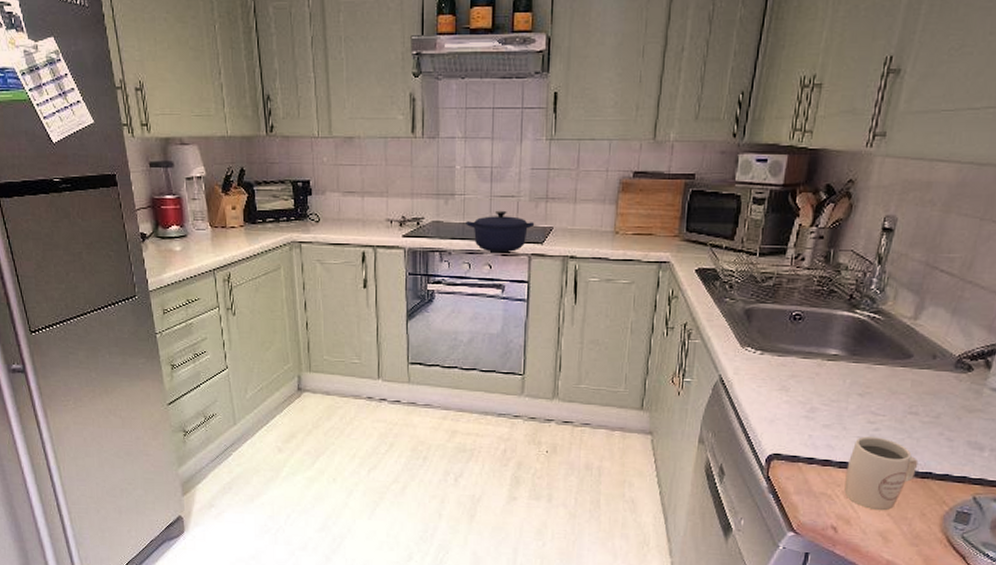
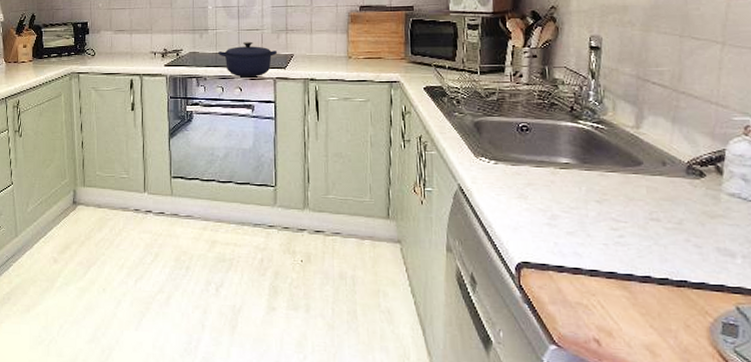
mug: present [844,436,919,511] -> none [598,243,671,322]

